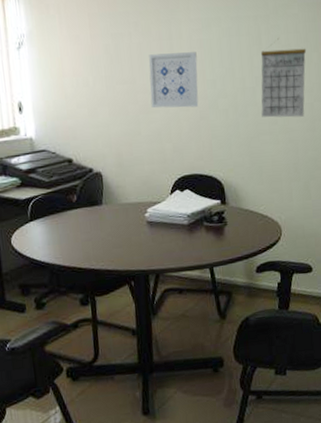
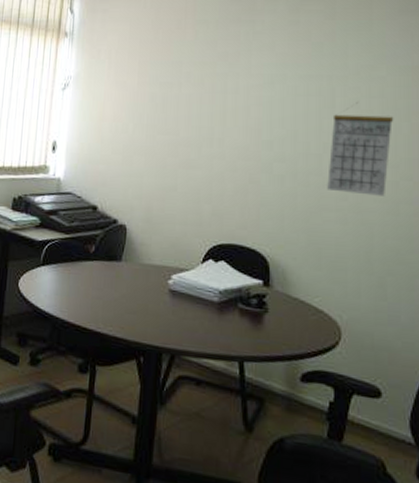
wall art: present [149,52,199,108] -> none [193,107,253,168]

